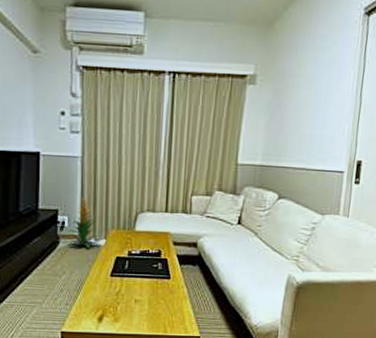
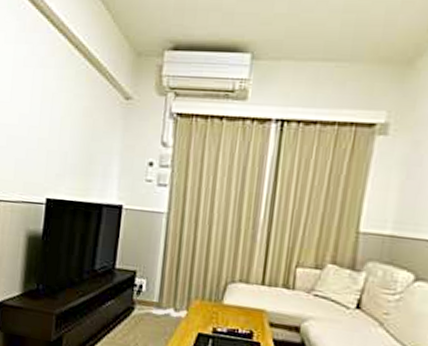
indoor plant: present [66,197,100,248] -> none [143,259,180,318]

